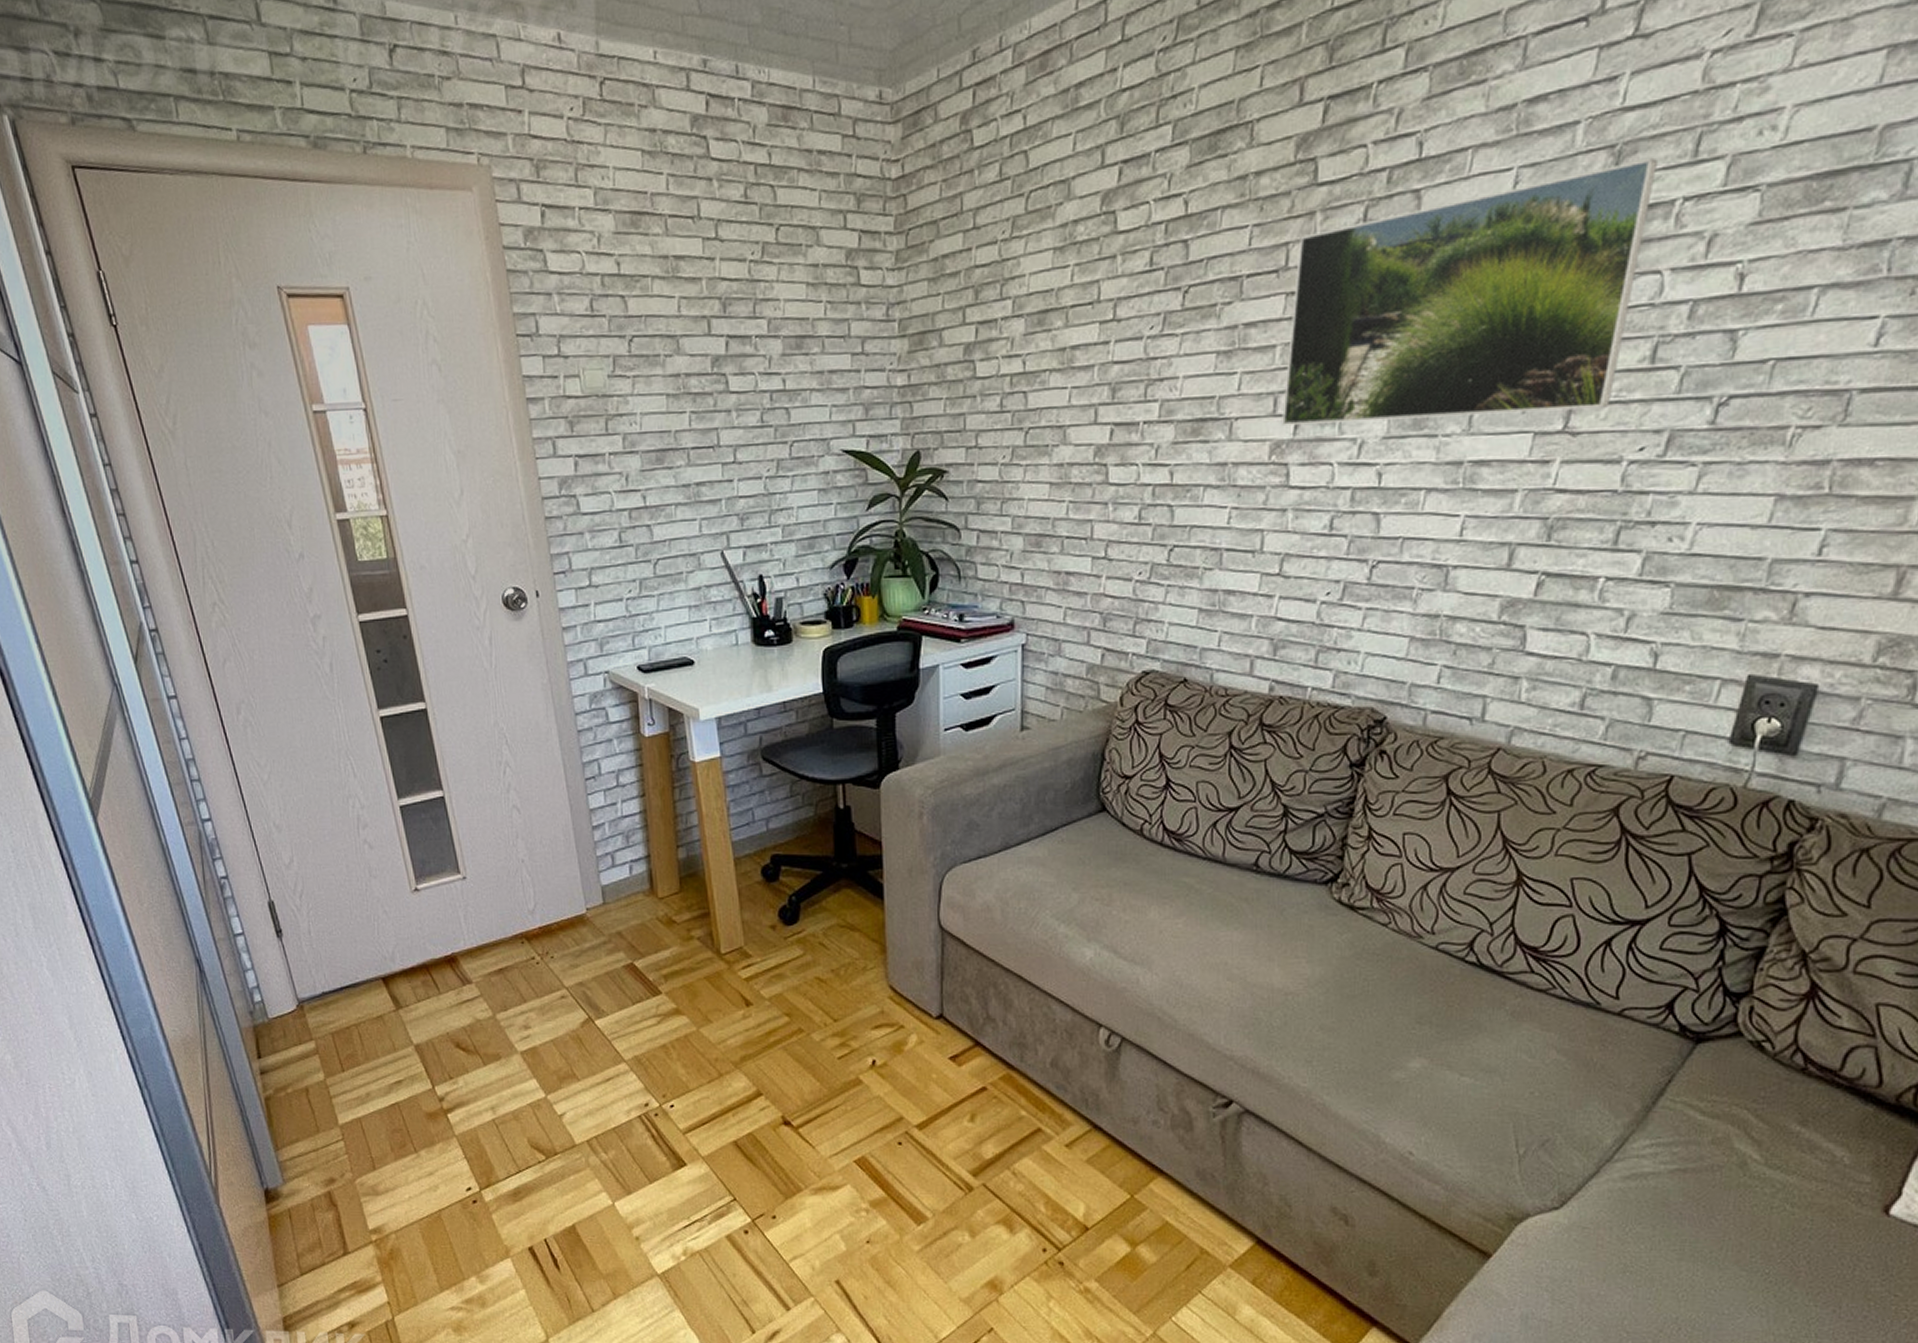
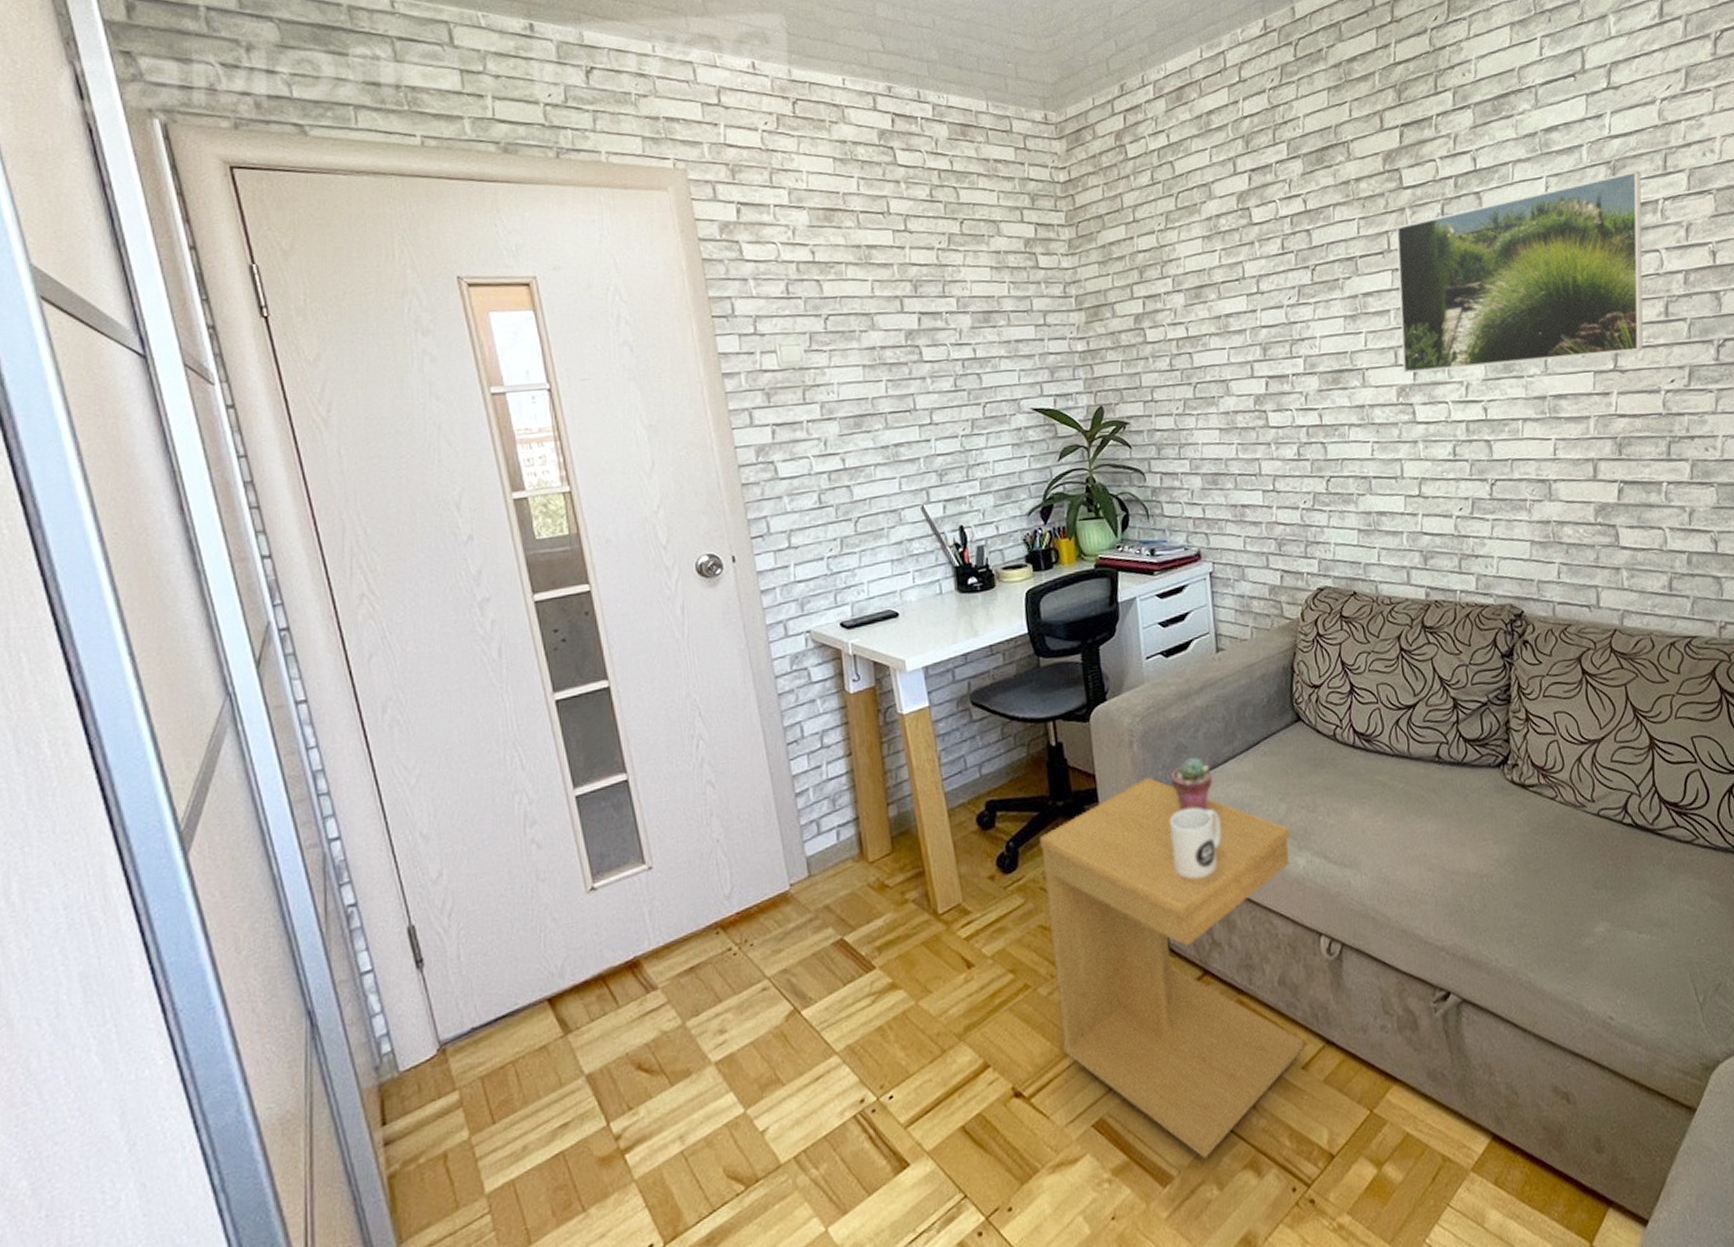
side table: none [820,850,1080,1208] -> present [1039,776,1304,1159]
mug: none [953,885,1007,955] -> present [1169,807,1222,880]
potted succulent: none [959,836,1004,890] -> present [1171,757,1213,812]

